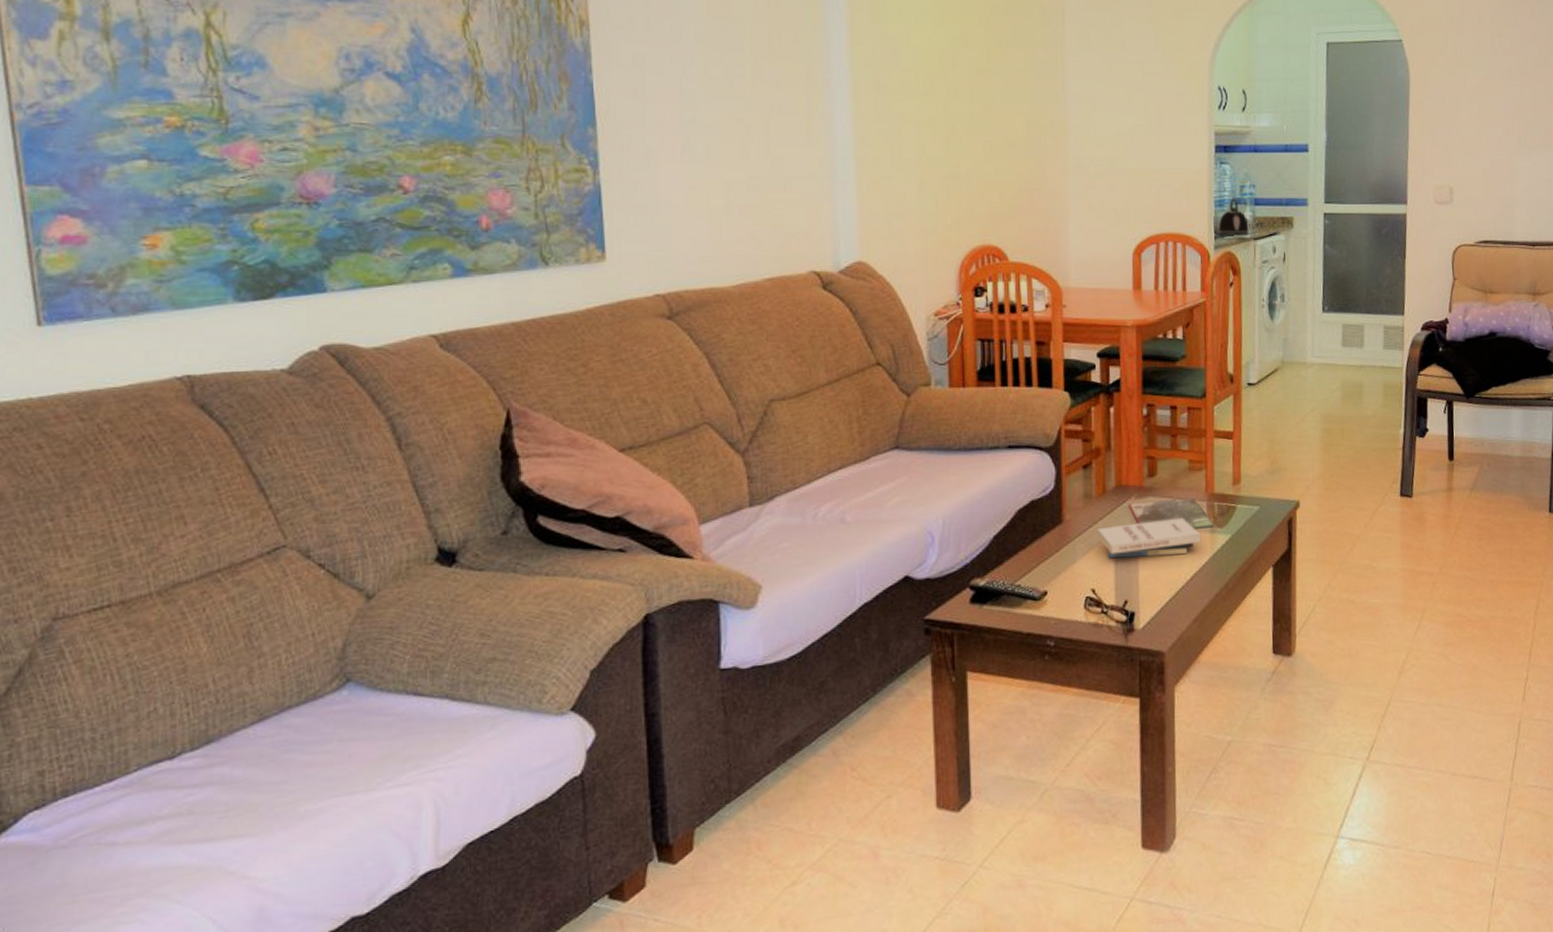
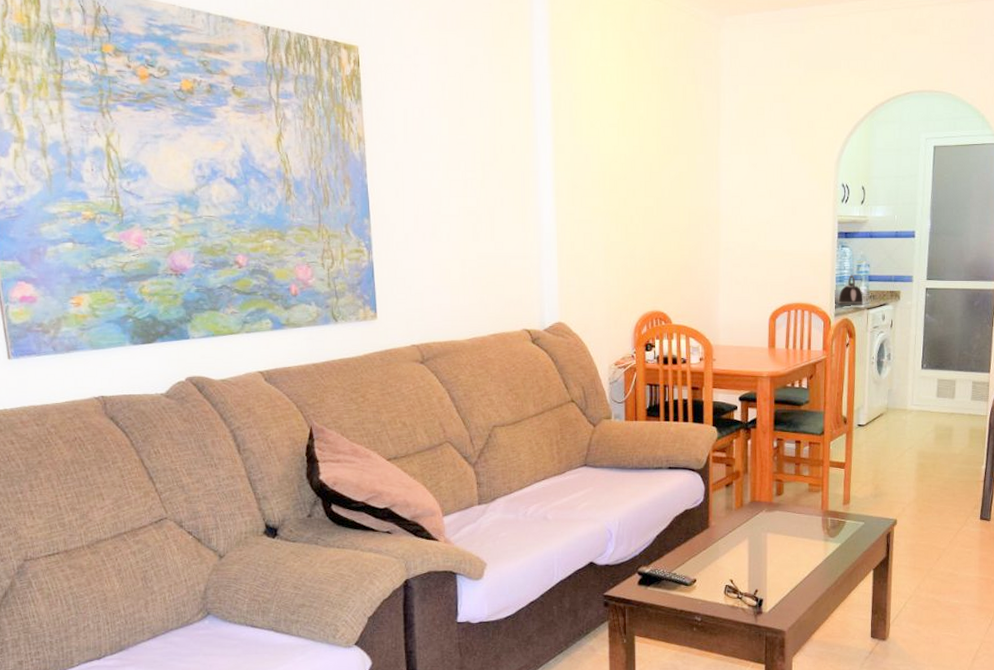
books: present [1096,517,1201,559] -> none [735,528,817,557]
magazine: present [1129,498,1214,529] -> none [760,514,827,538]

